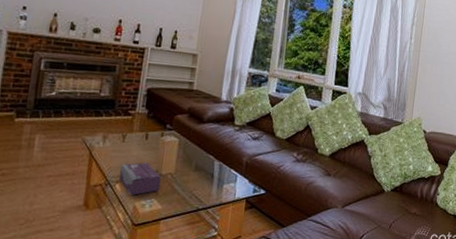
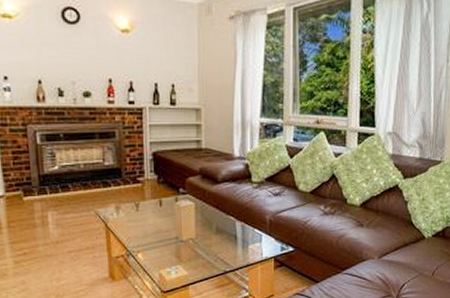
tissue box: present [119,162,161,195] -> none [139,230,183,264]

